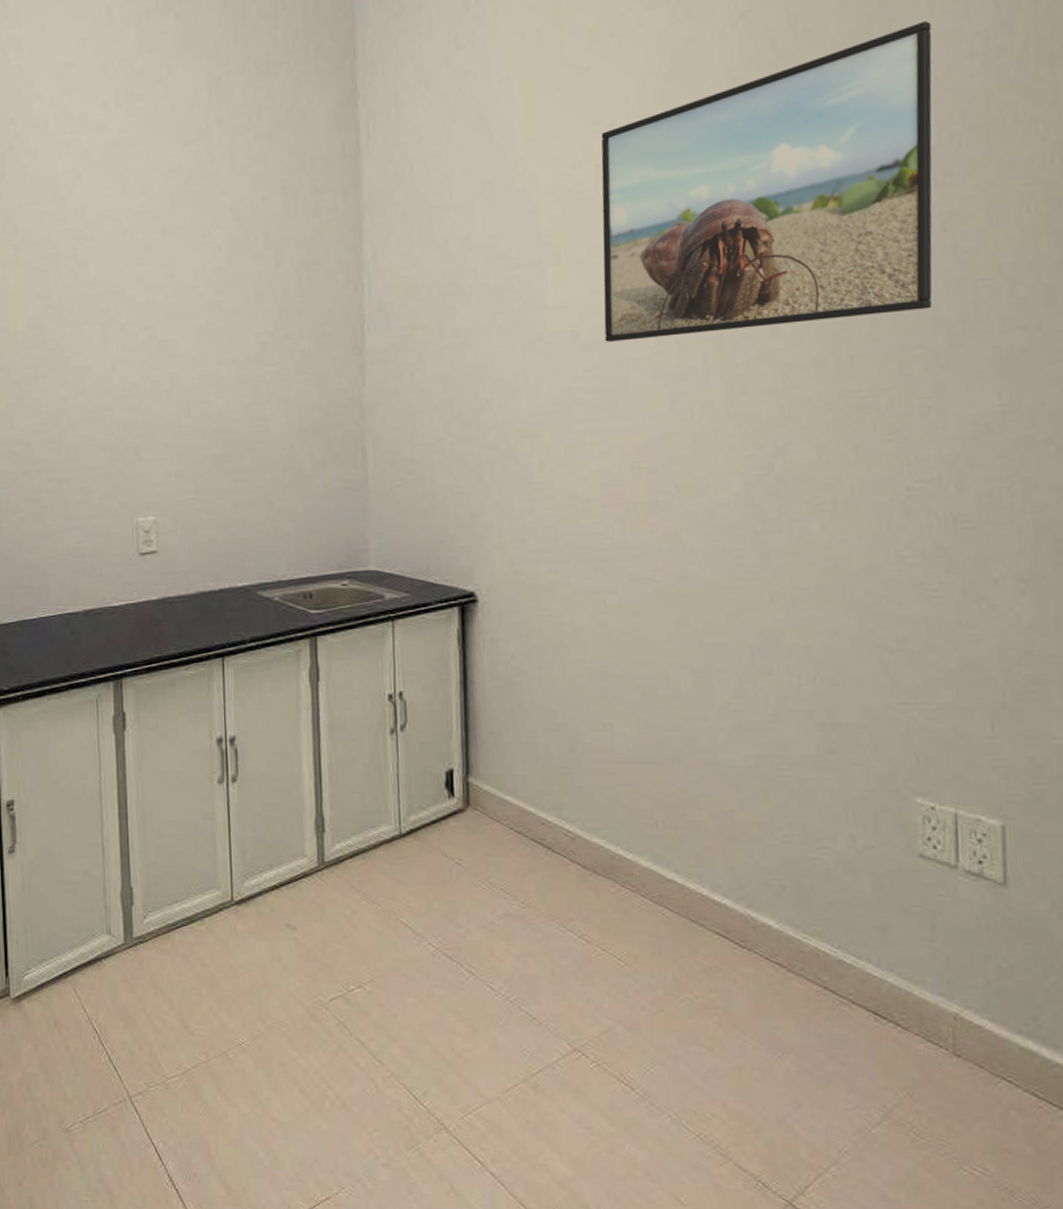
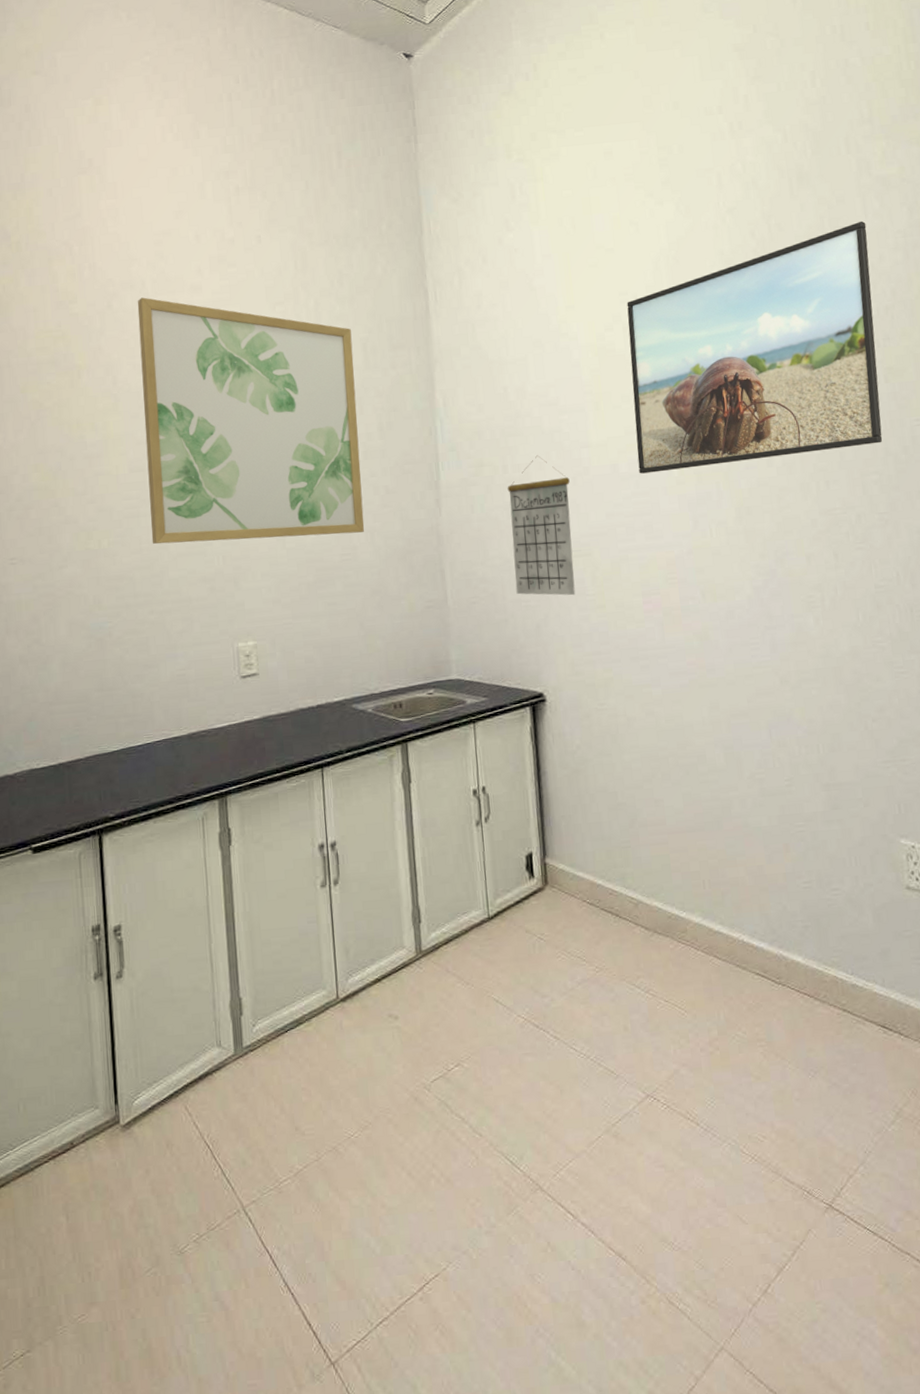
wall art: none [39,137,278,408] -> present [137,297,365,545]
calendar: none [443,317,519,483] -> present [507,455,575,596]

